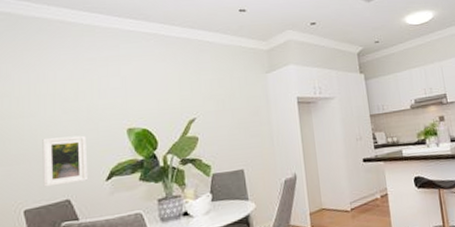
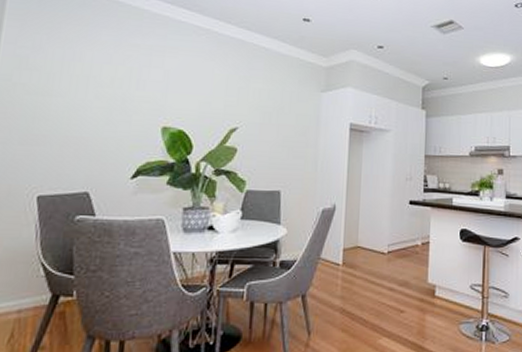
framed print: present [42,135,87,187] -> none [62,123,116,176]

